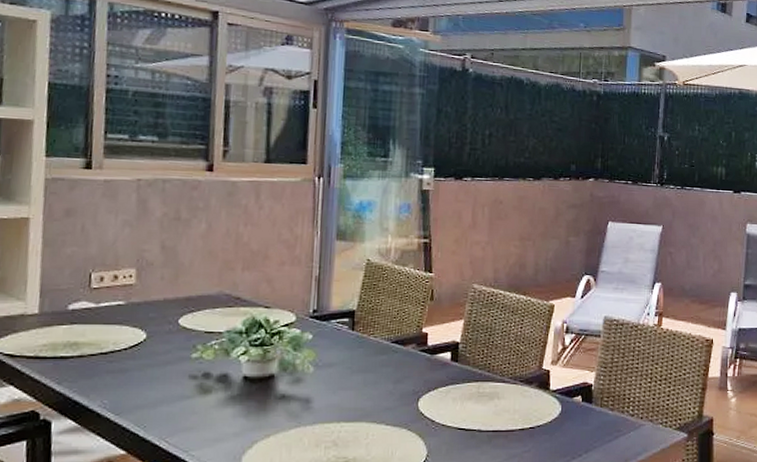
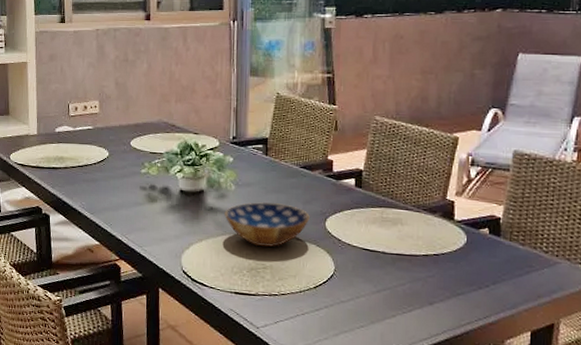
bowl: none [299,383,401,437] -> present [224,202,310,248]

